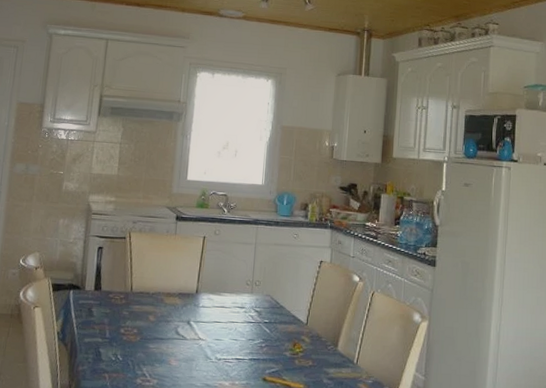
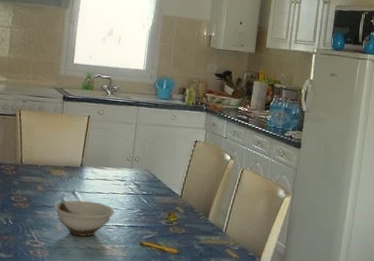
bowl: none [167,330,234,373] -> present [54,200,115,238]

